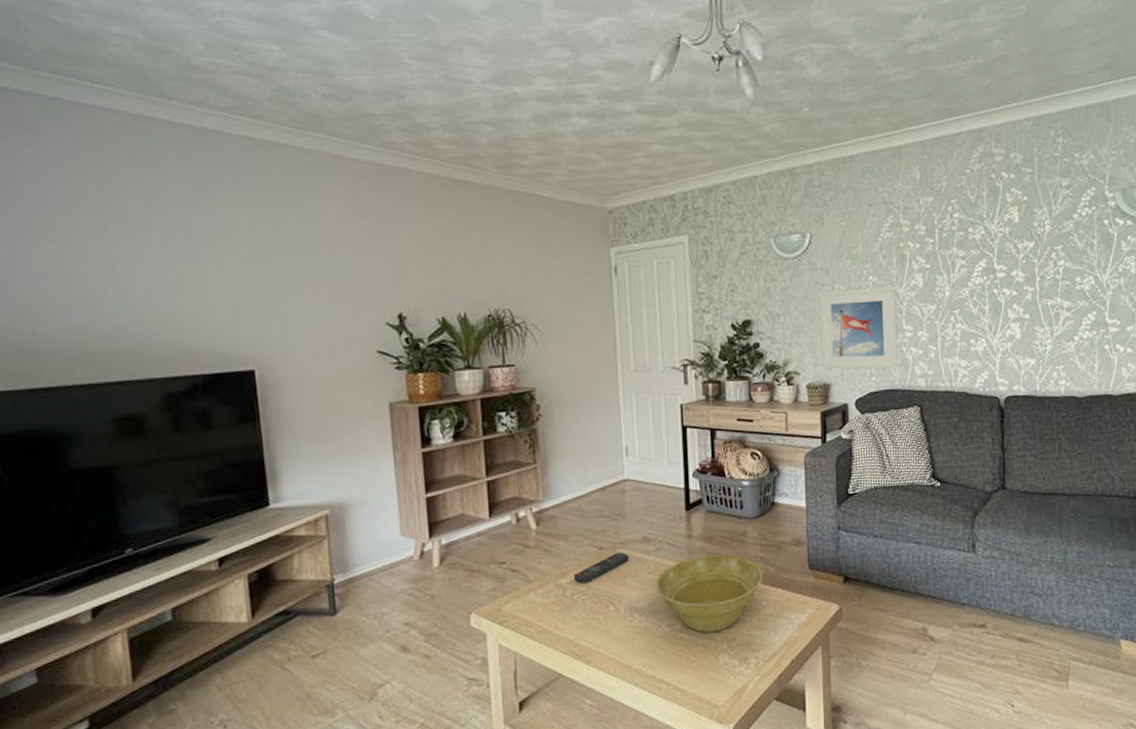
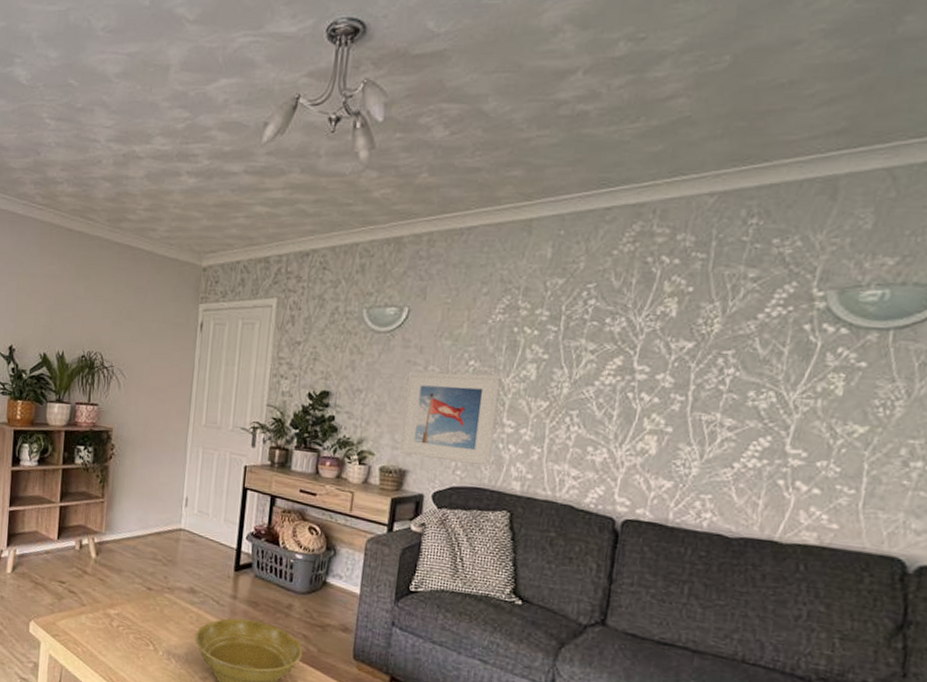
remote control: present [573,552,629,583] -> none [121,596,174,619]

